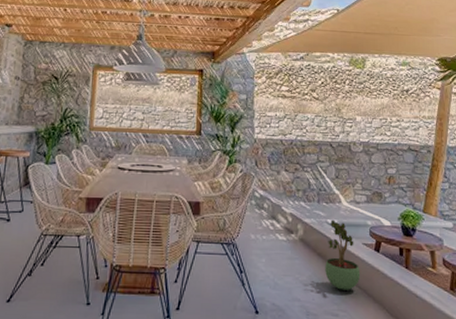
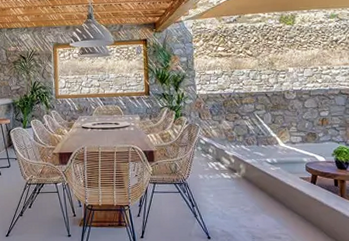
potted plant: present [325,219,361,290] -> none [266,159,299,217]

